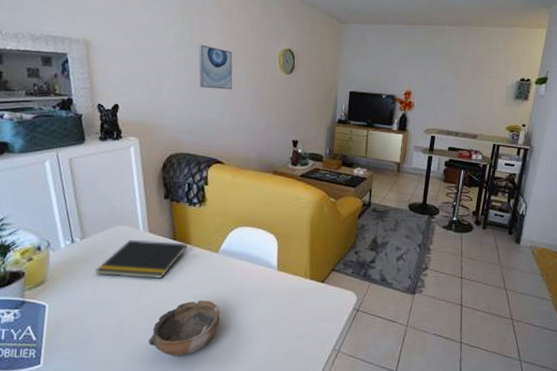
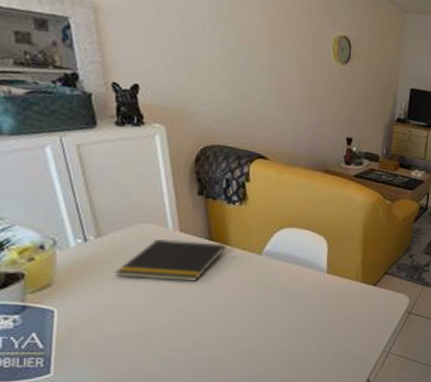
bowl: present [148,300,220,357] -> none [181,303,263,362]
wall art: present [198,44,233,90] -> none [238,21,280,78]

